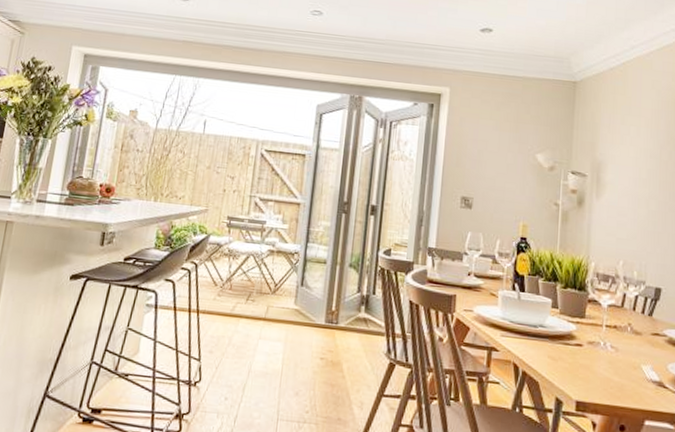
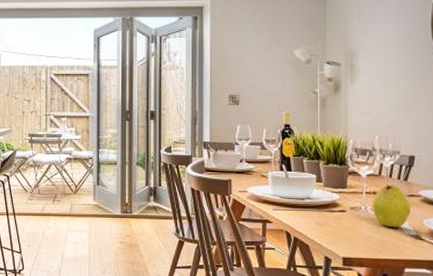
fruit: none [612,318,654,371] -> present [372,184,410,228]

